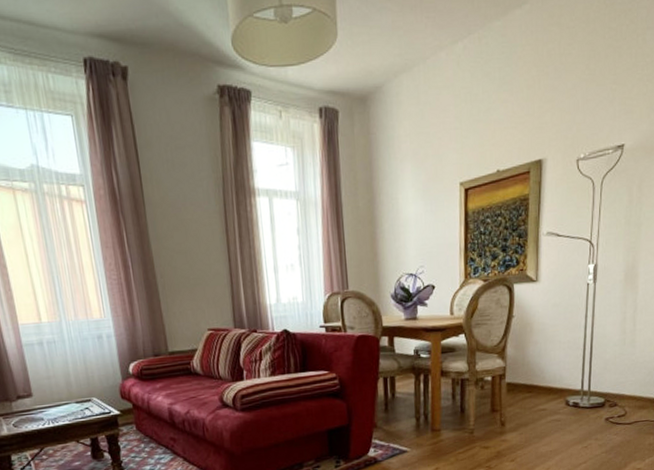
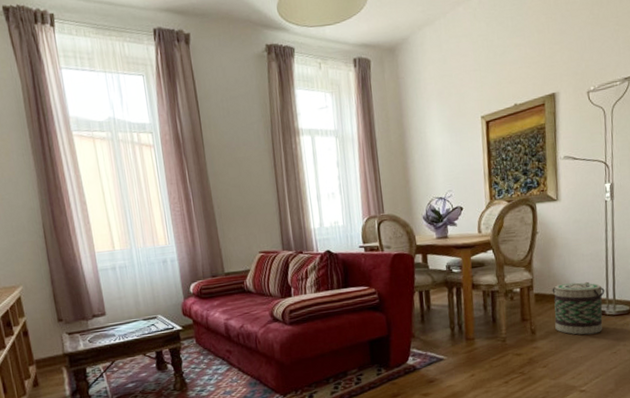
basket: none [525,371,580,428] -> present [552,281,605,335]

